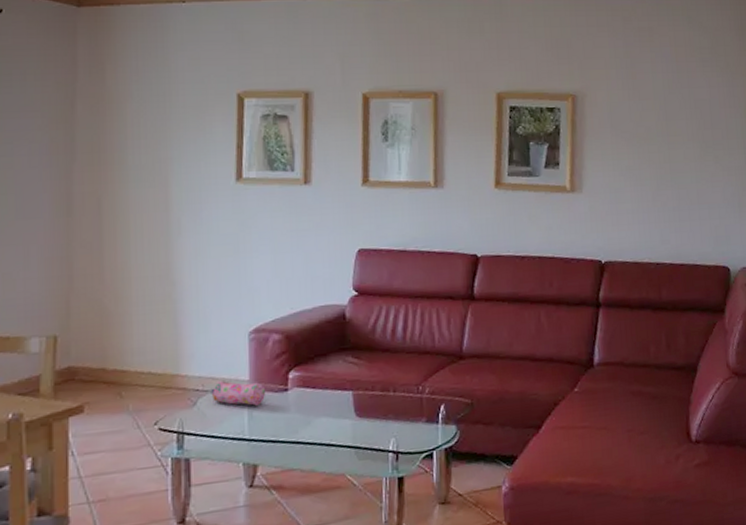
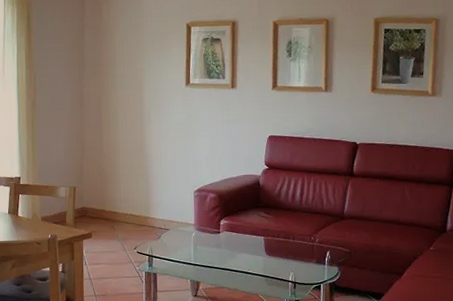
pencil case: present [211,380,266,406] -> none [169,223,206,242]

